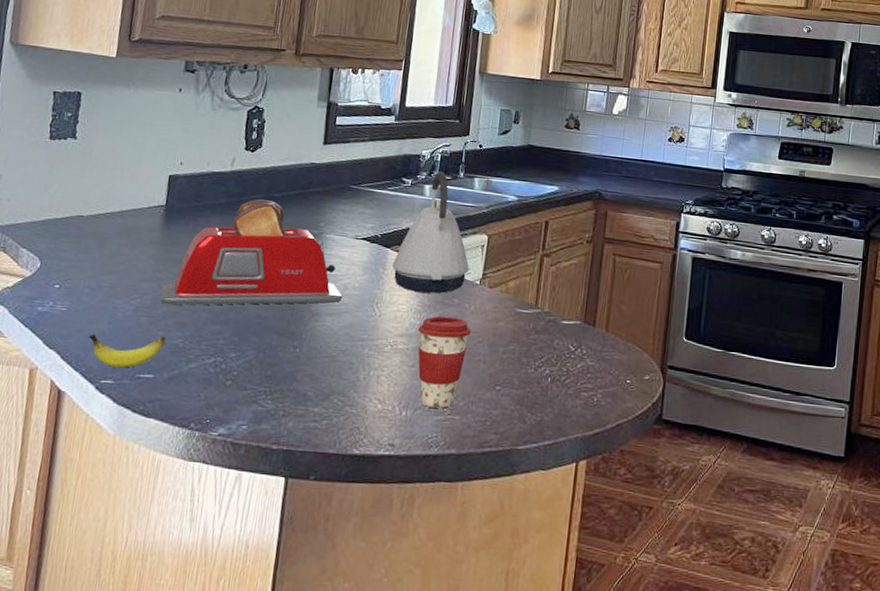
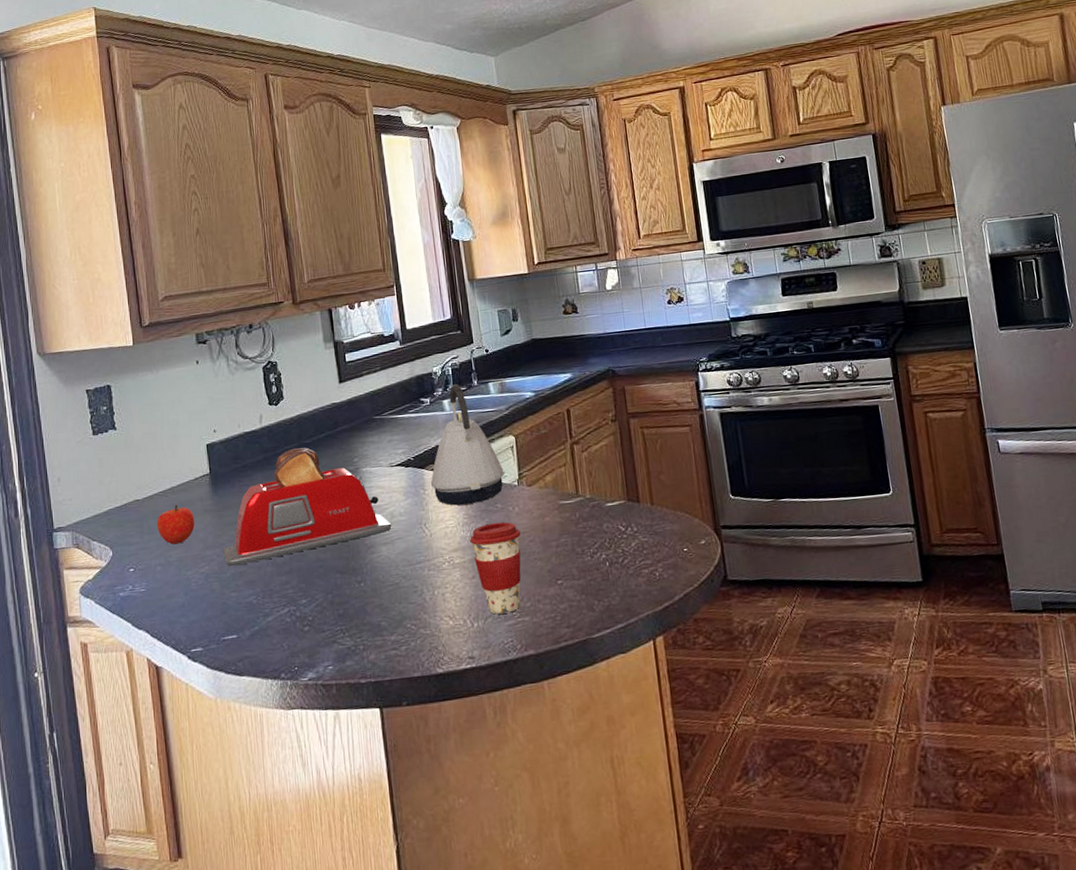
banana: present [89,334,166,368] -> none [171,596,240,635]
fruit: none [95,229,139,270] -> present [156,505,195,545]

